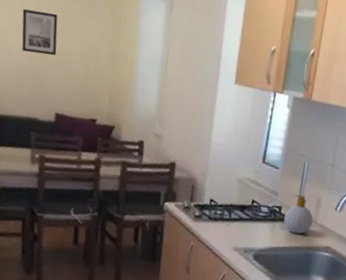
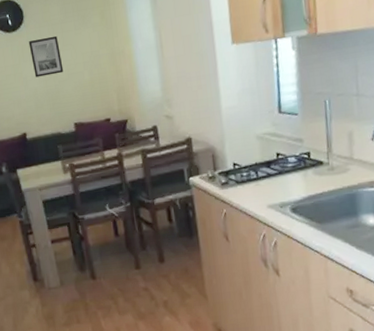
soap bottle: present [284,195,313,235] -> none [315,134,349,177]

